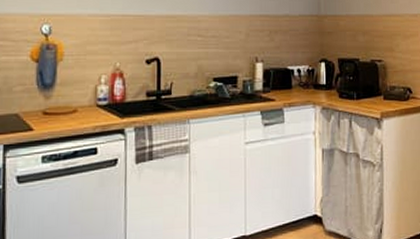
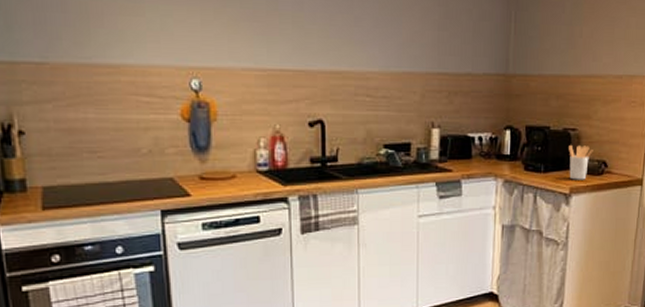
utensil holder: none [377,74,399,106] -> present [569,145,593,180]

